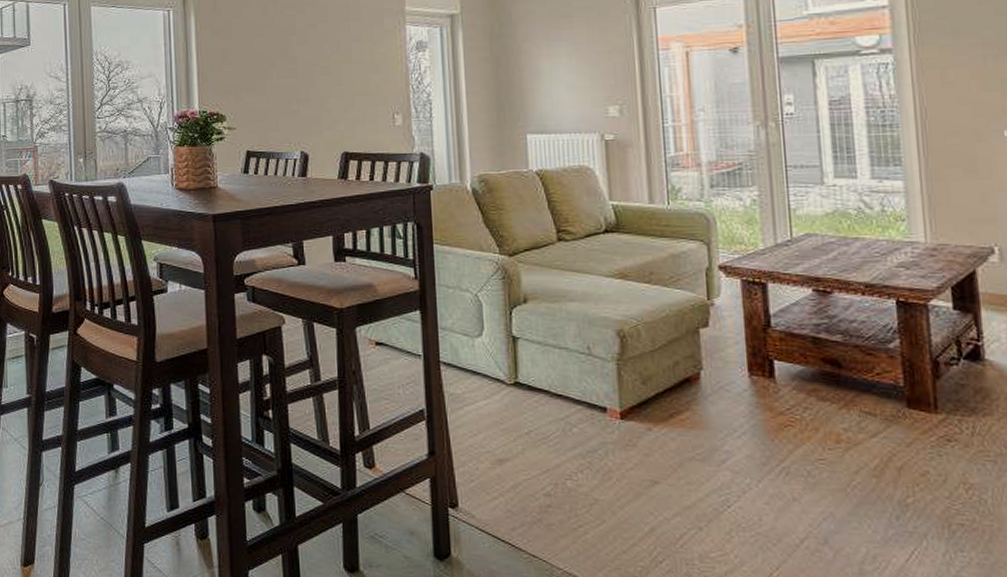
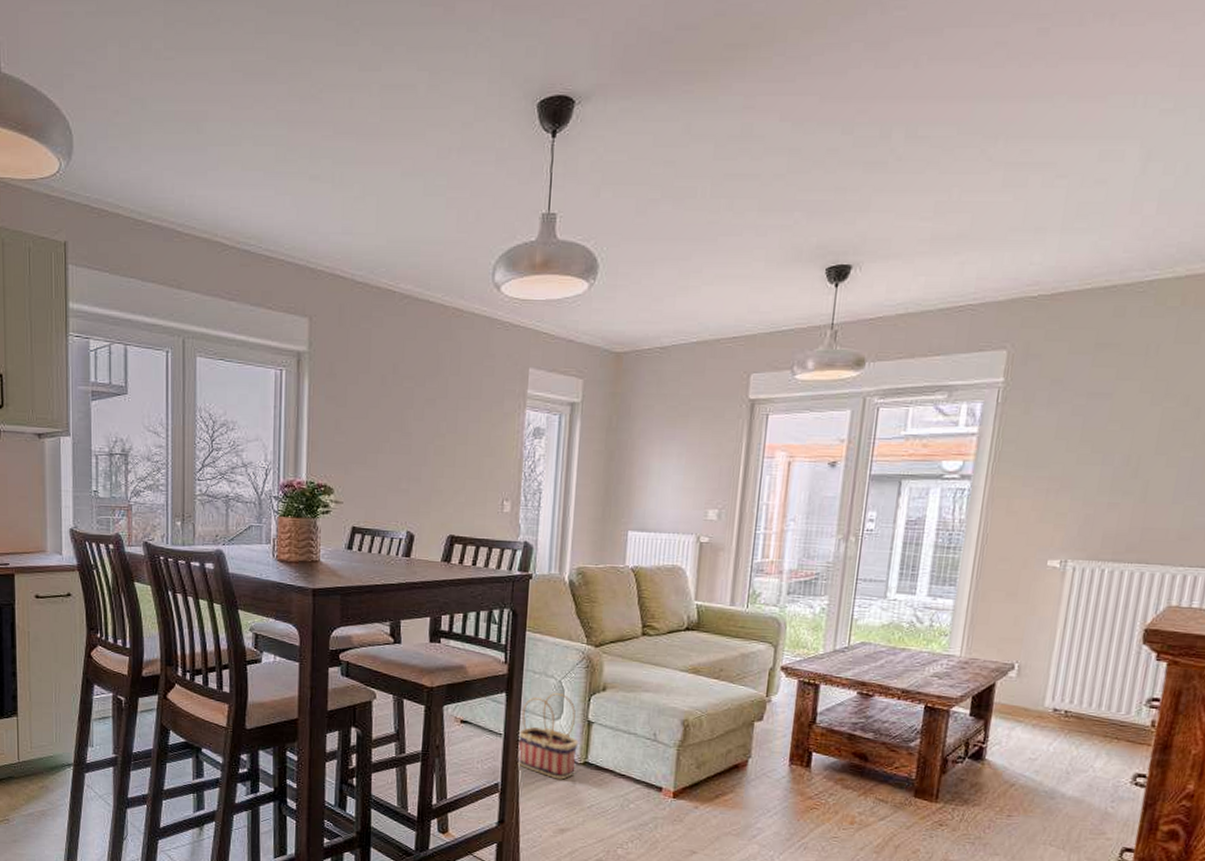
basket: none [438,307,506,403] -> present [517,692,579,780]

